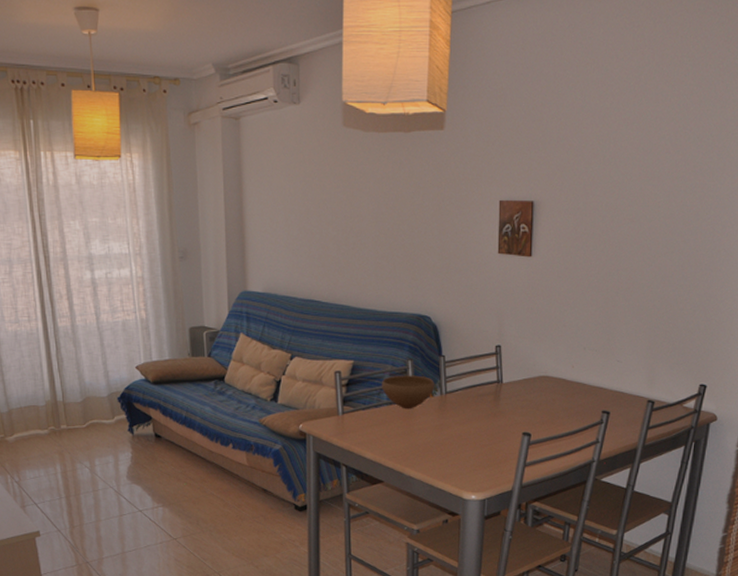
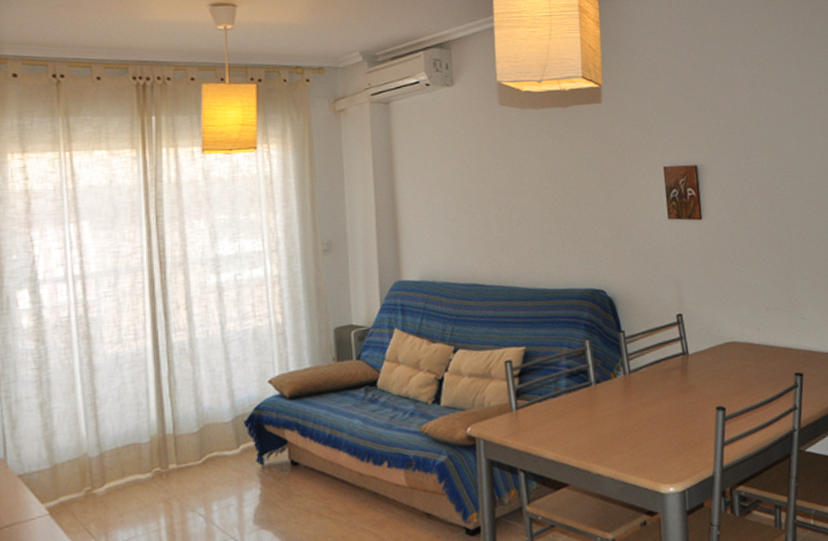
bowl: present [381,375,435,410] -> none [557,355,617,396]

